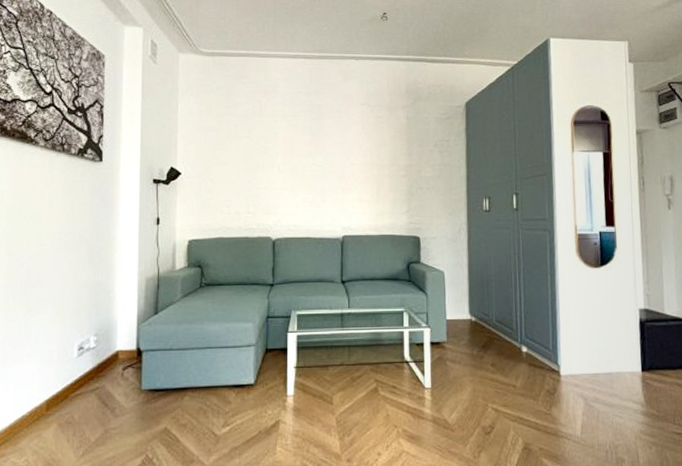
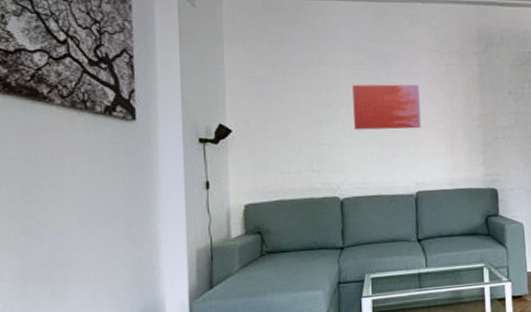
wall art: none [288,134,350,177] -> present [352,84,421,130]

